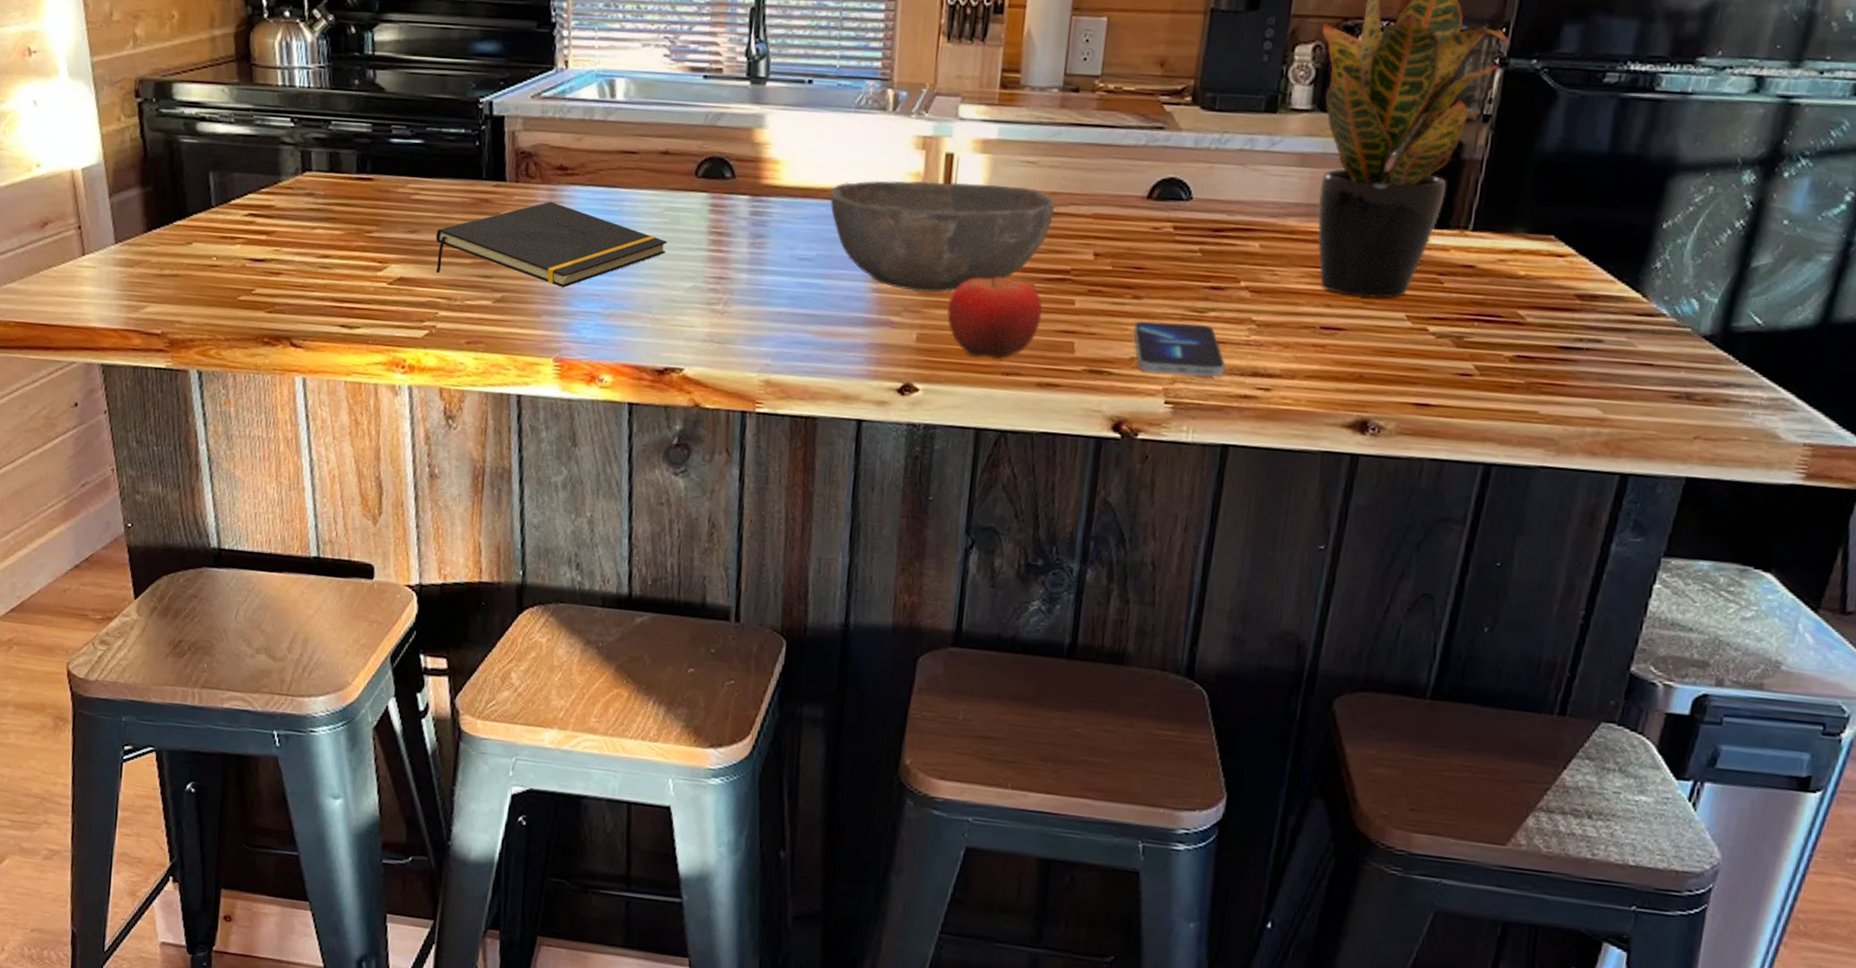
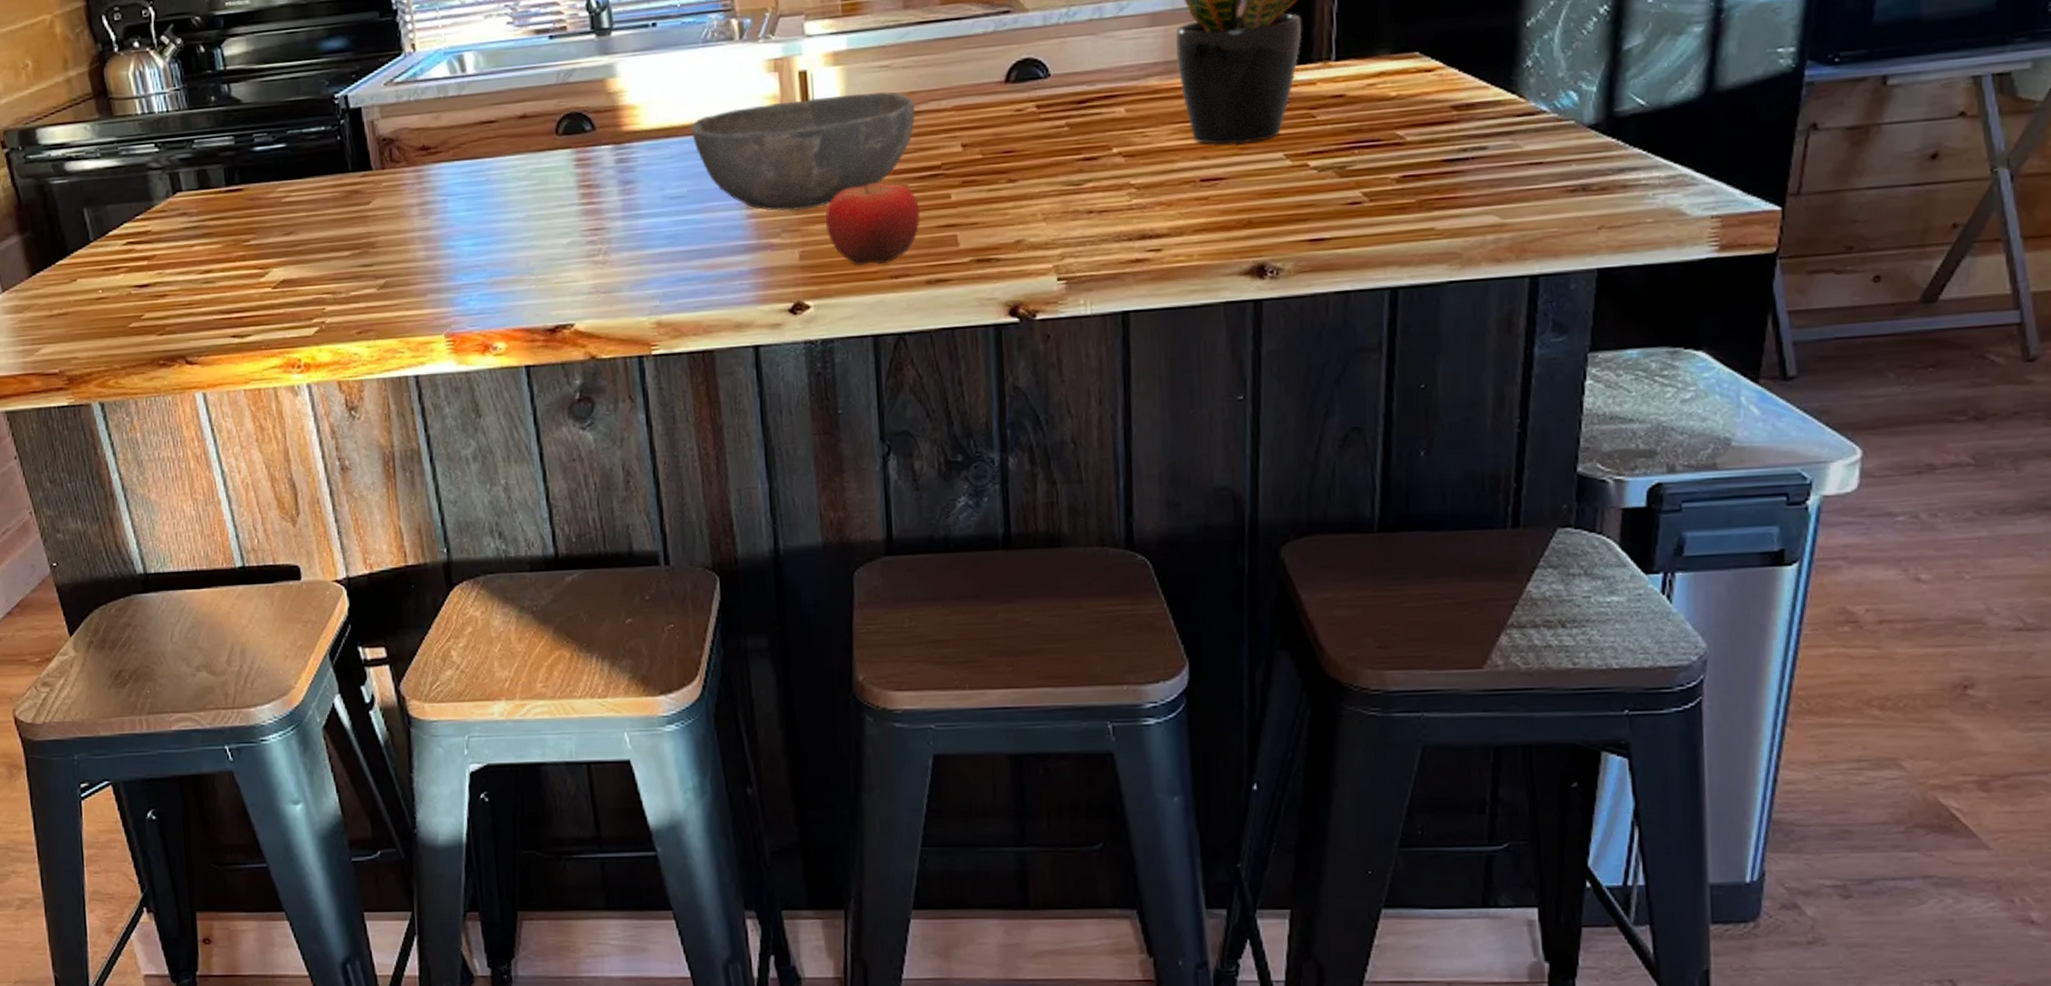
notepad: present [435,201,668,288] -> none [312,182,539,271]
smartphone: present [1133,321,1225,378] -> none [1014,196,1112,253]

